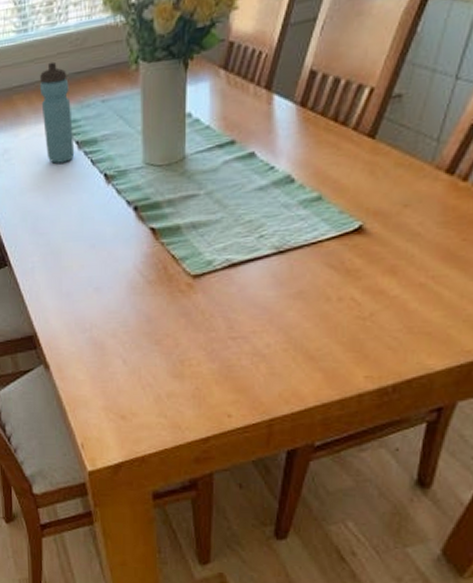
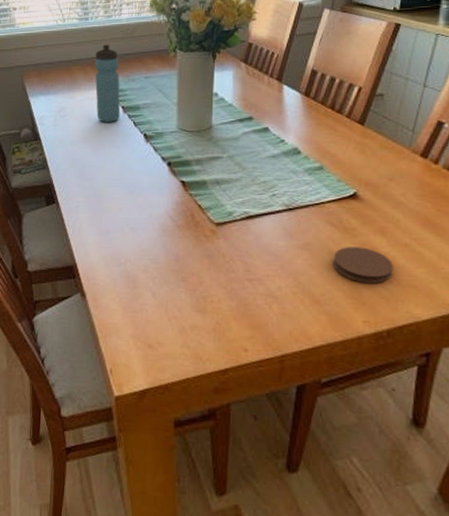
coaster: none [331,291,404,333] -> present [333,247,393,284]

